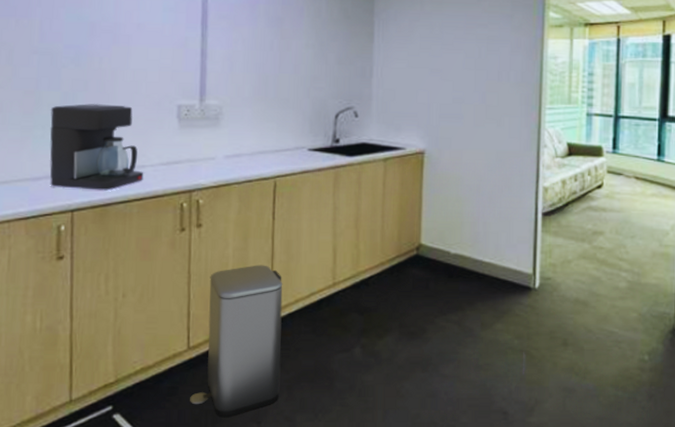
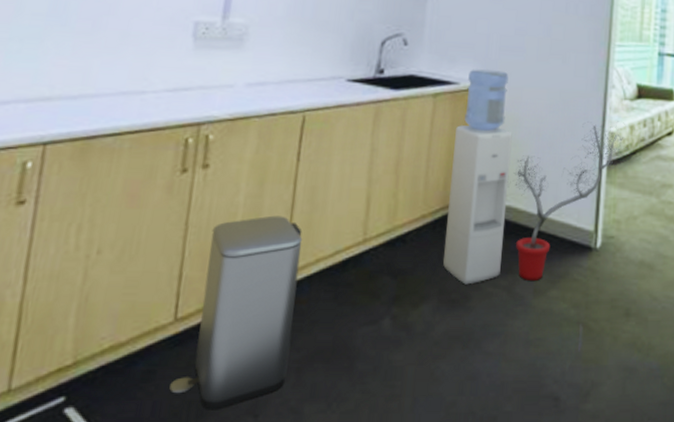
coffee maker: present [49,104,144,191] -> none [20,14,144,120]
water cooler: none [402,135,455,320] -> present [443,69,512,285]
potted tree: none [453,177,561,317] -> present [507,121,628,282]

